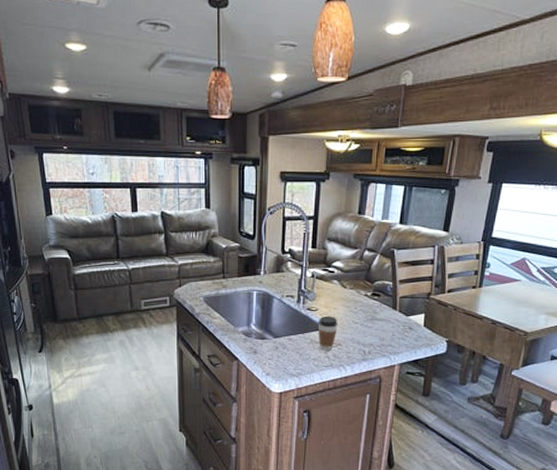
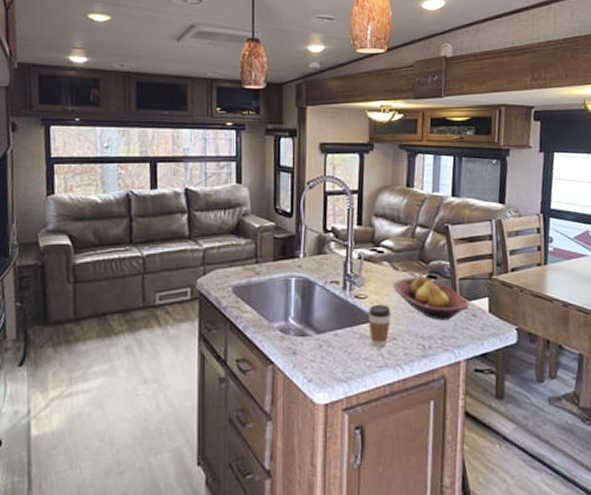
fruit bowl: none [341,293,407,331] -> present [393,276,469,320]

